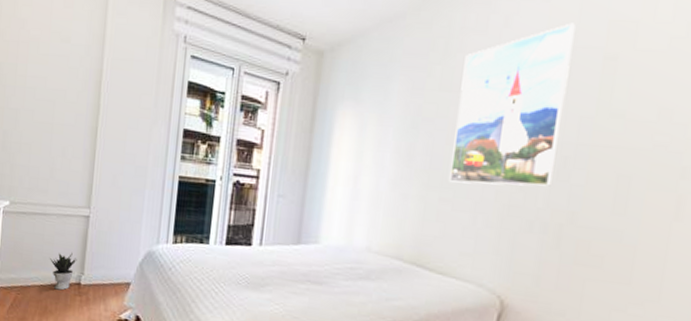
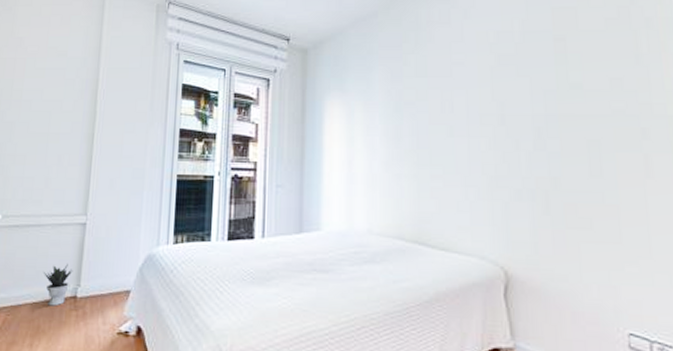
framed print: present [449,23,575,187] -> none [435,12,531,159]

